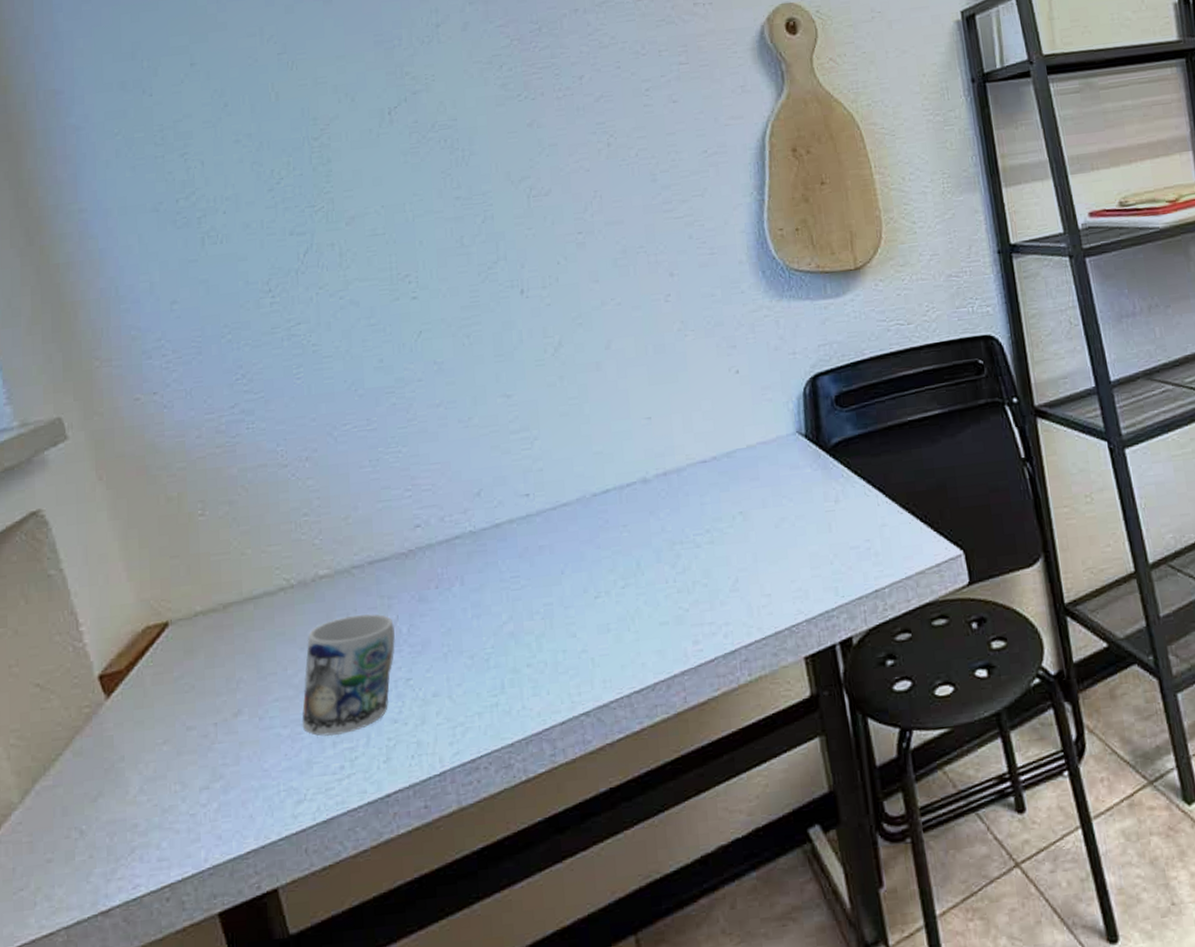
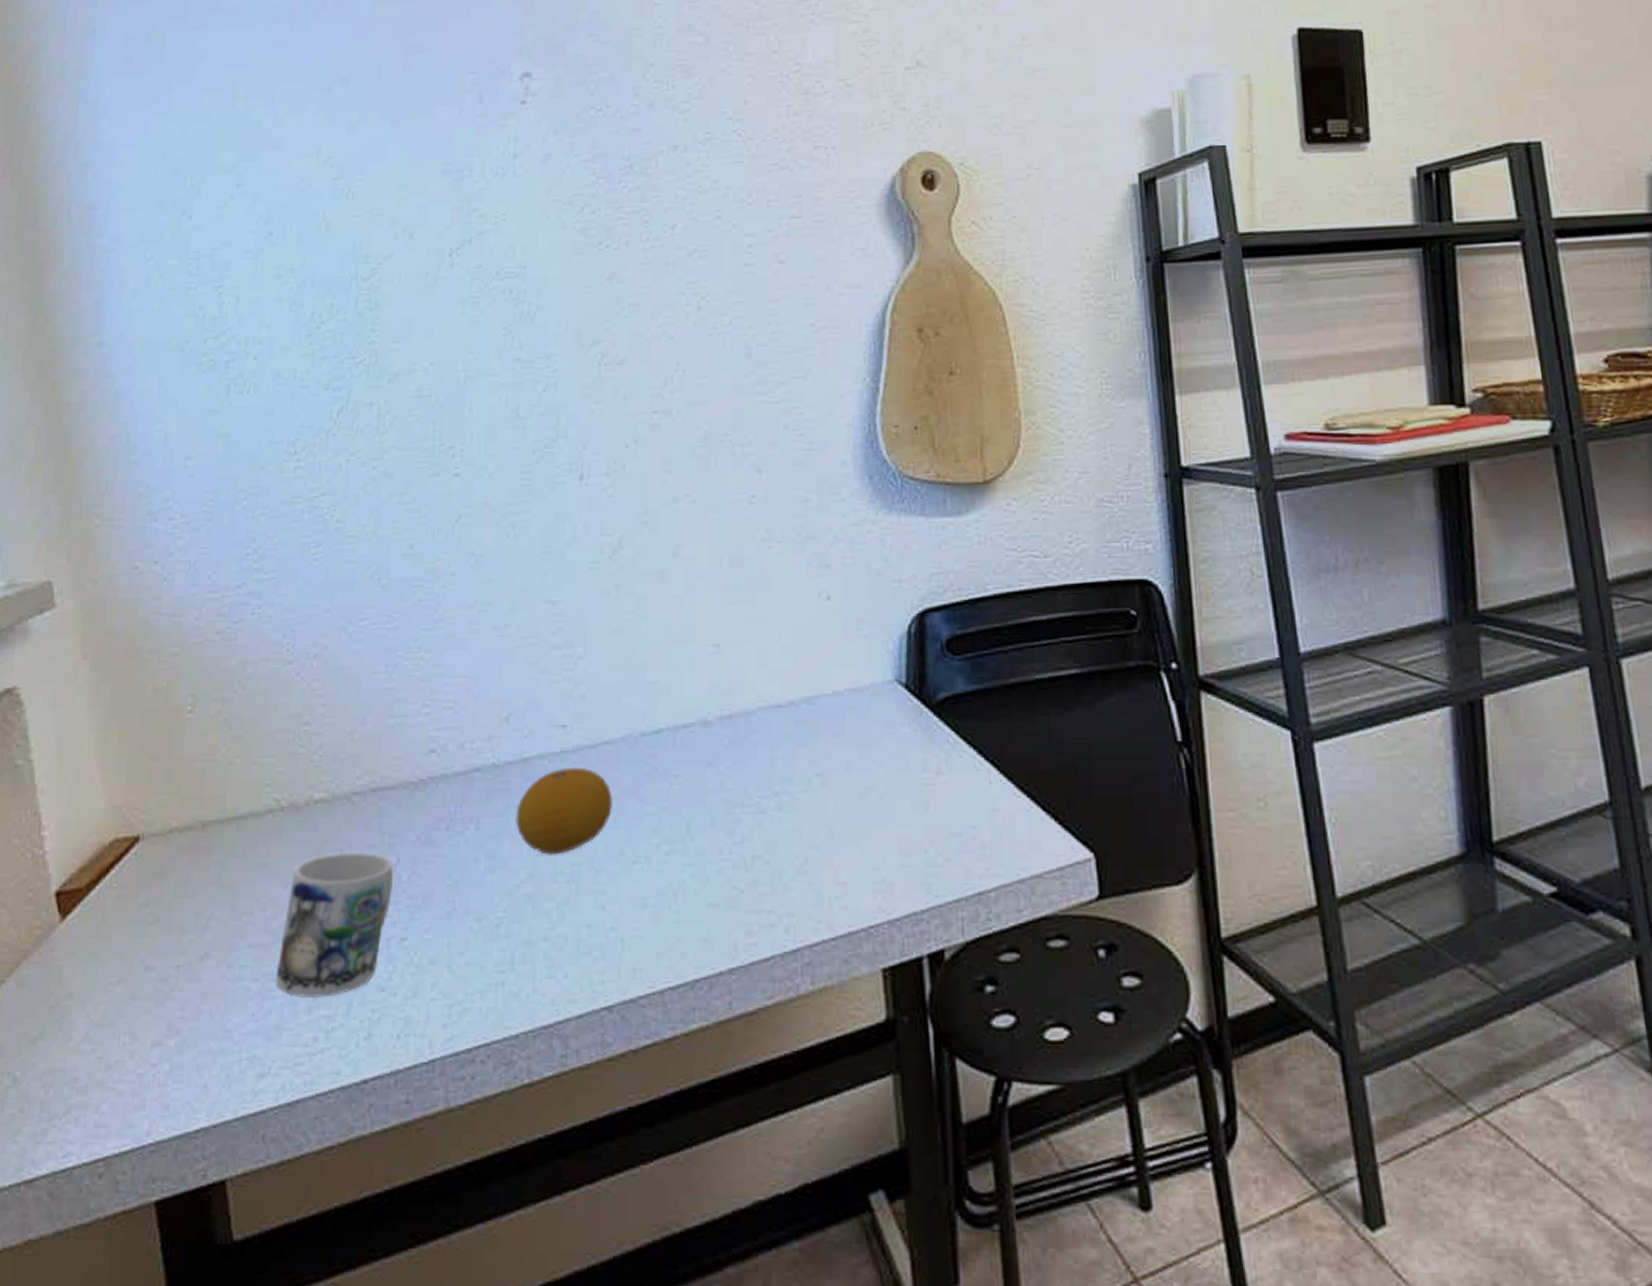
fruit: none [493,526,574,599] -> present [516,767,613,855]

